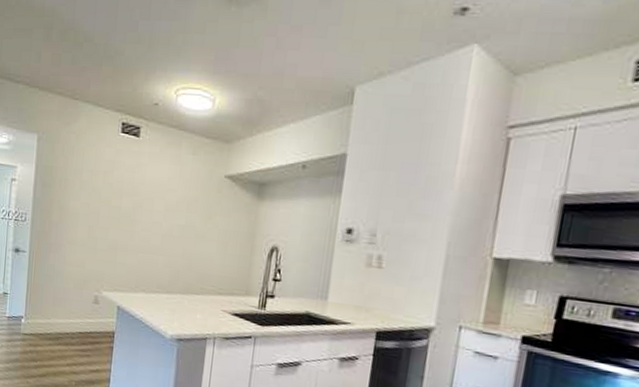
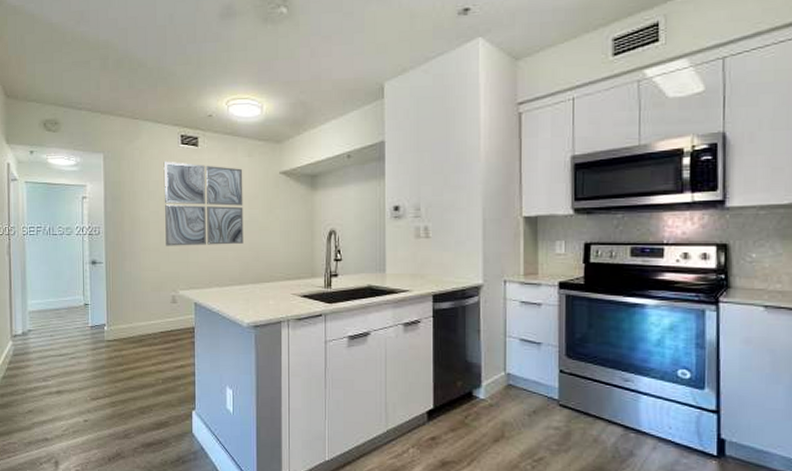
wall art: none [94,149,185,250] -> present [163,161,244,246]

